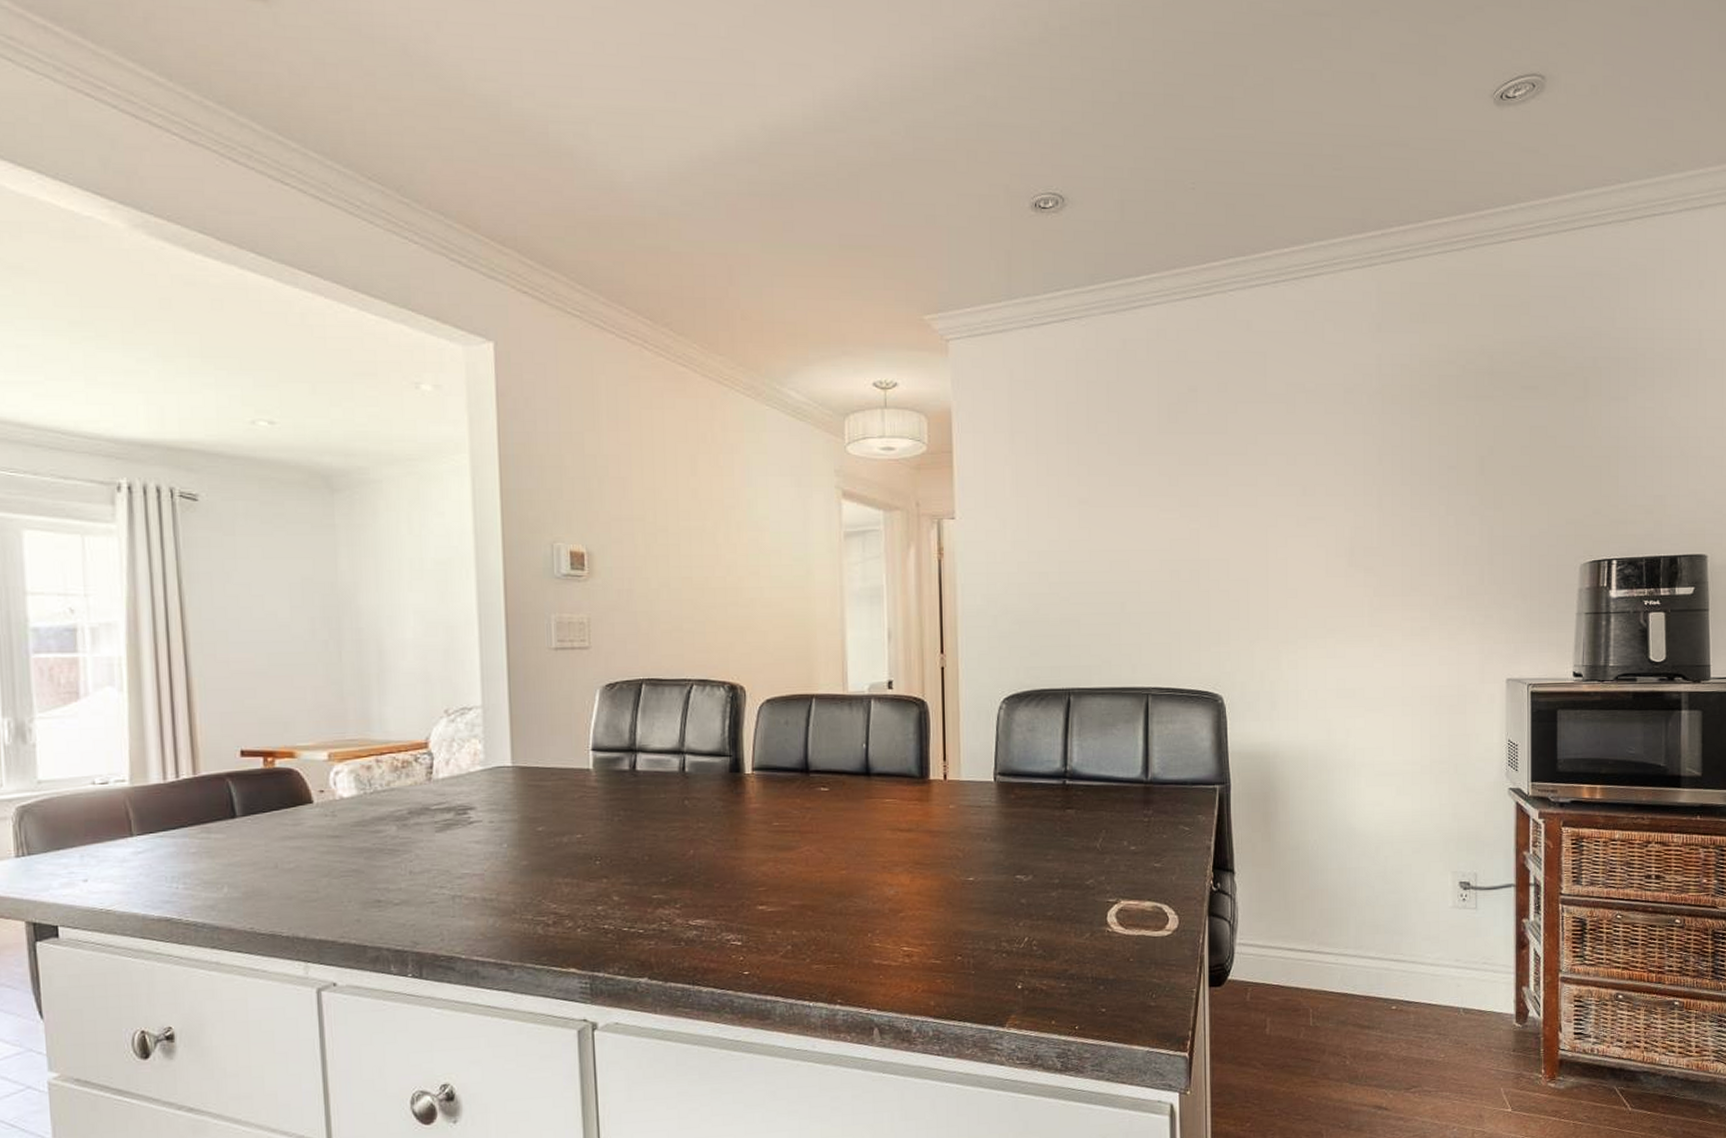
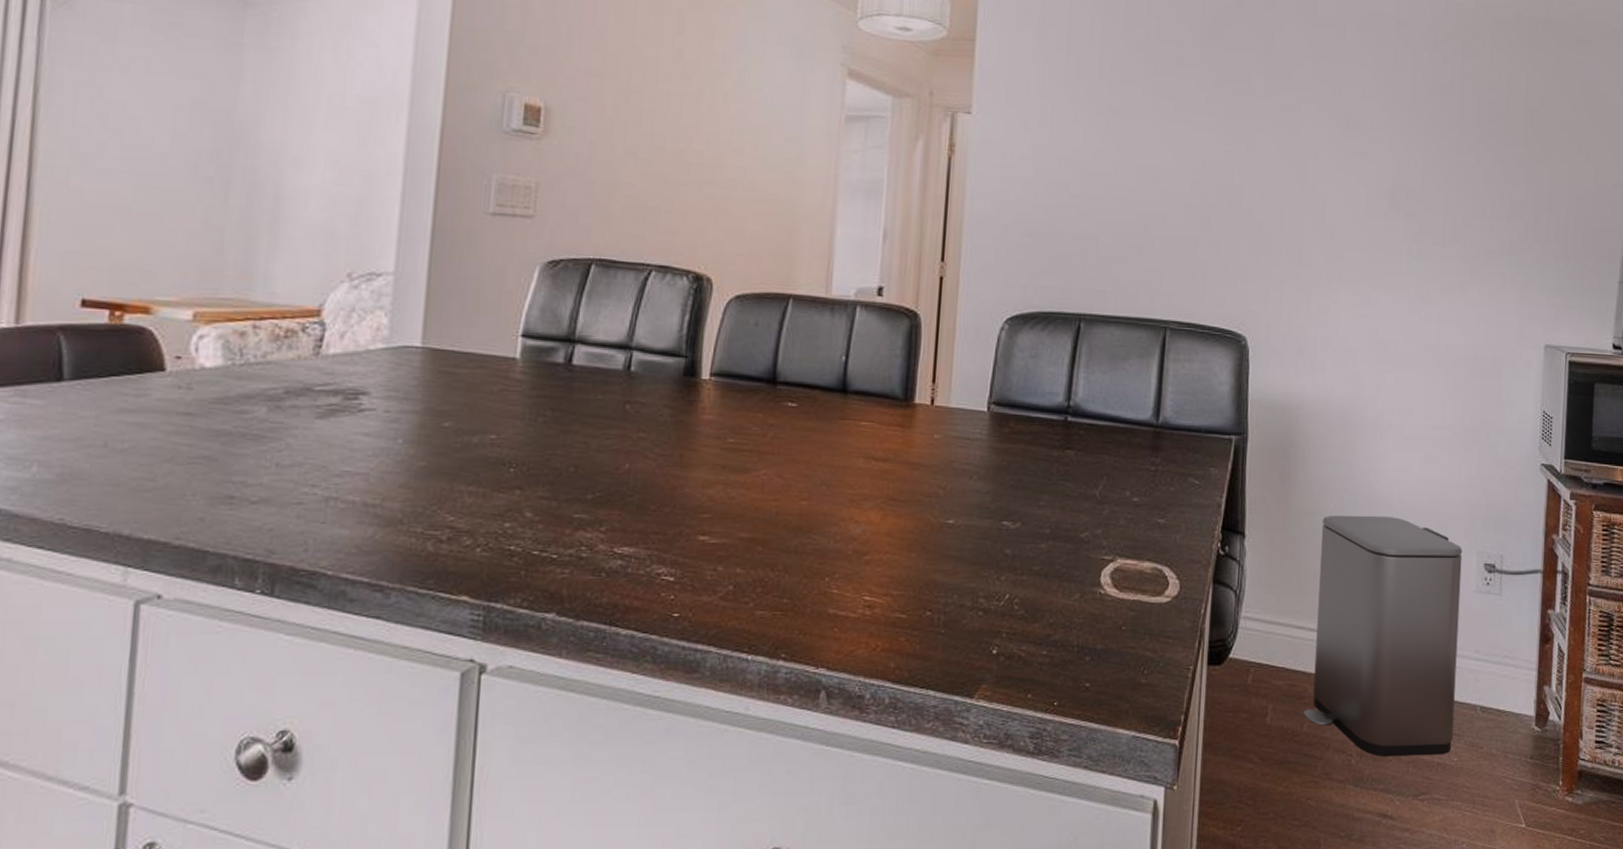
pedal bin: none [1299,845,1439,1057] -> present [1303,515,1463,756]

